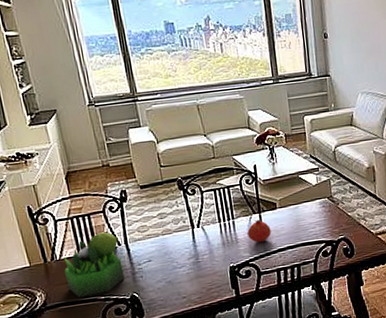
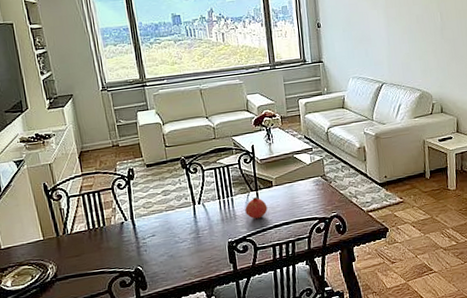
plant: present [64,232,125,298] -> none [74,208,130,270]

